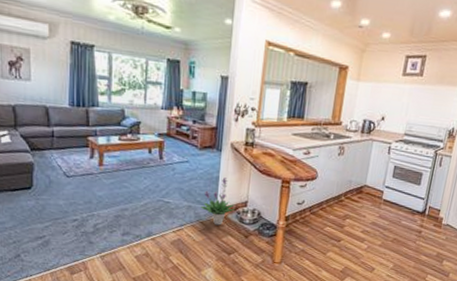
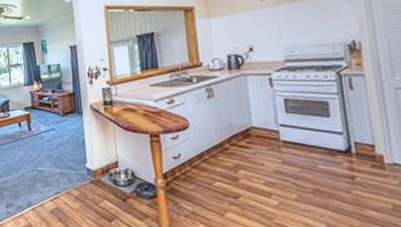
potted plant: present [201,177,236,226] -> none [72,140,107,190]

